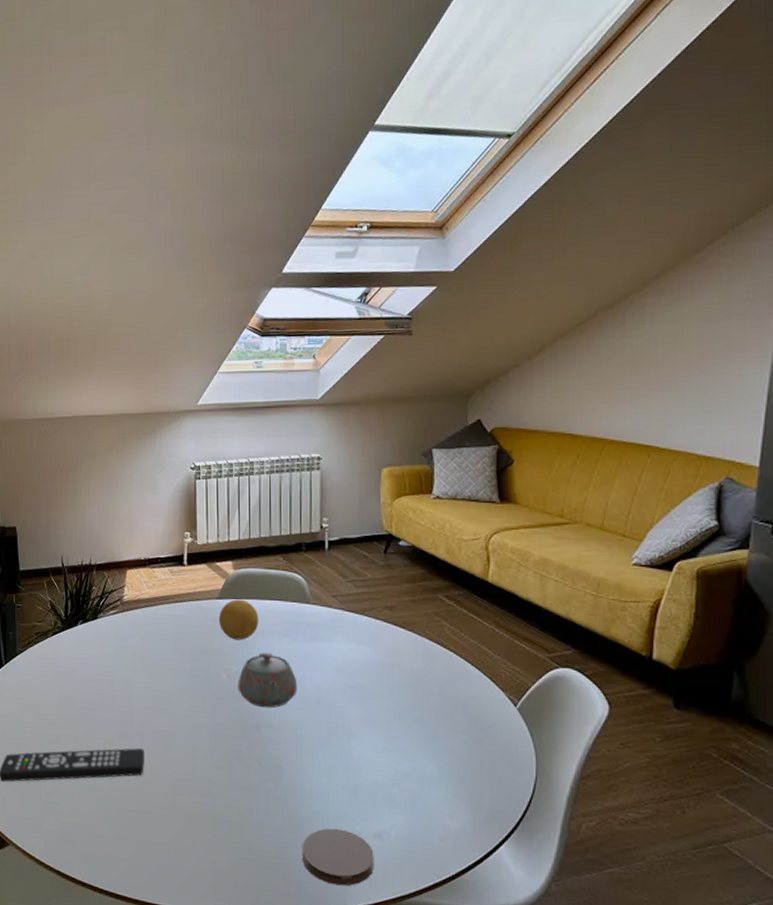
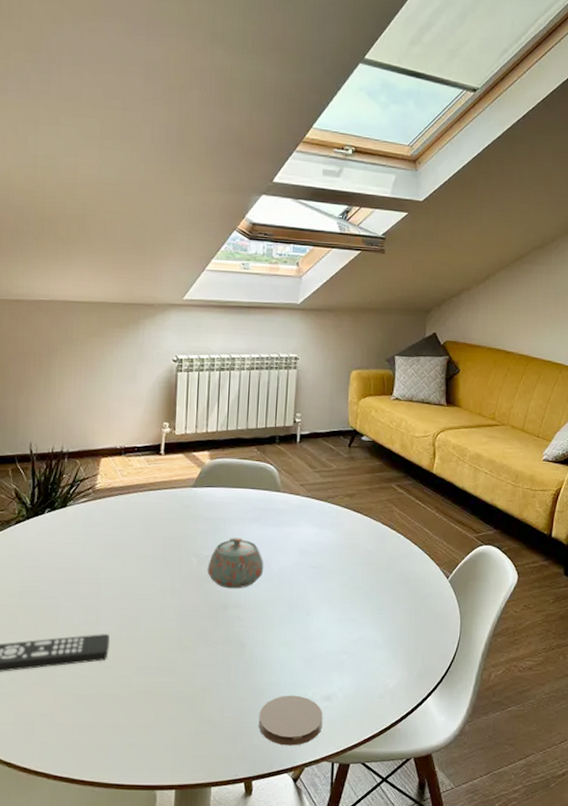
fruit: present [218,599,259,641] -> none [192,487,232,527]

